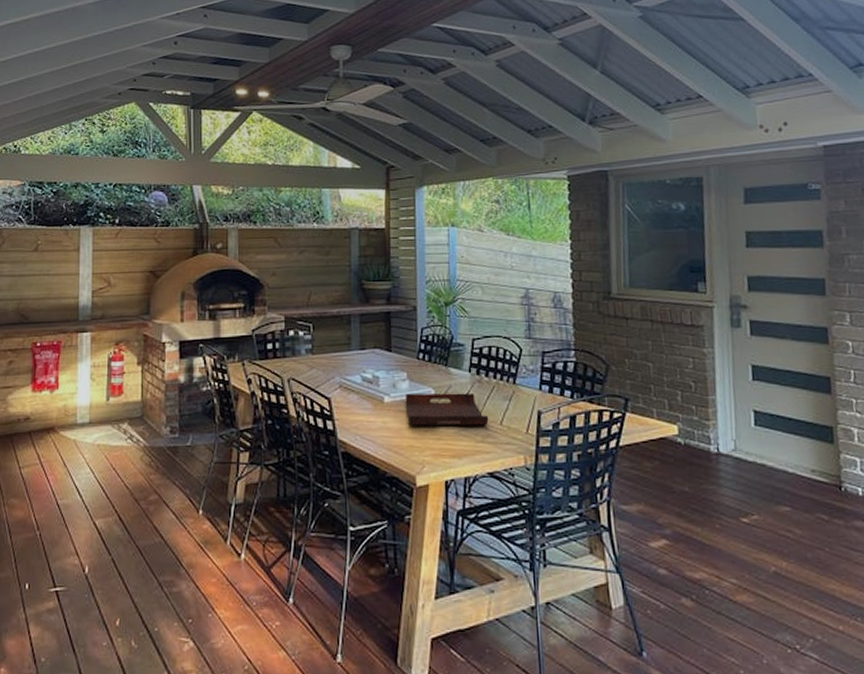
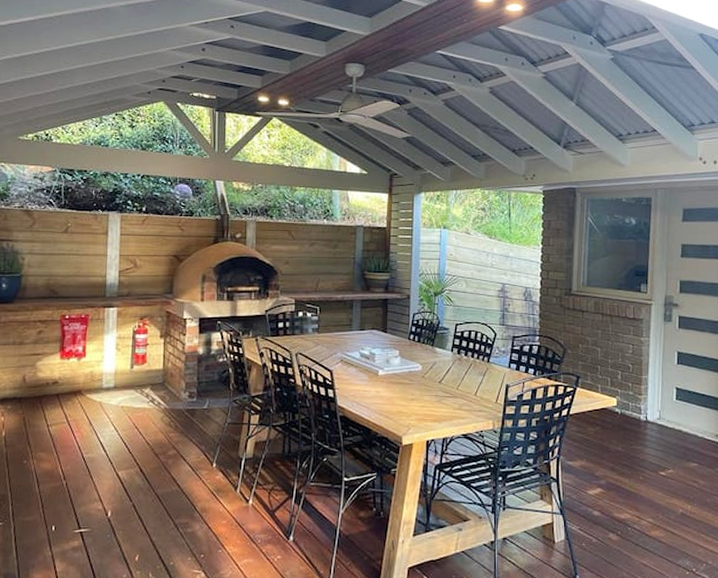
serving tray: present [405,393,489,426] -> none [396,369,466,396]

